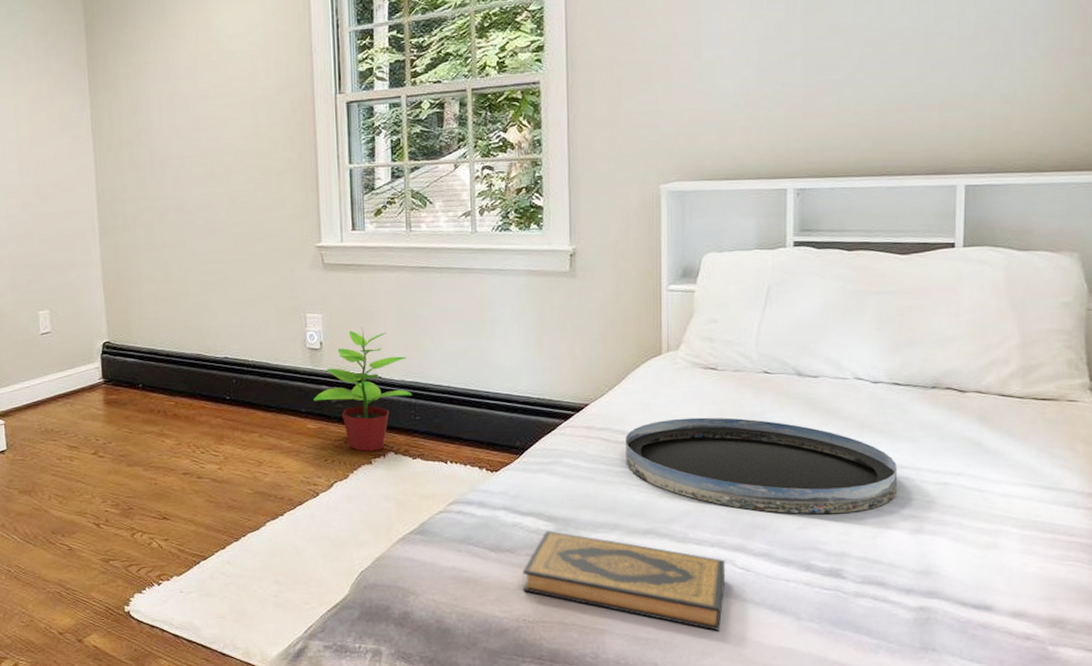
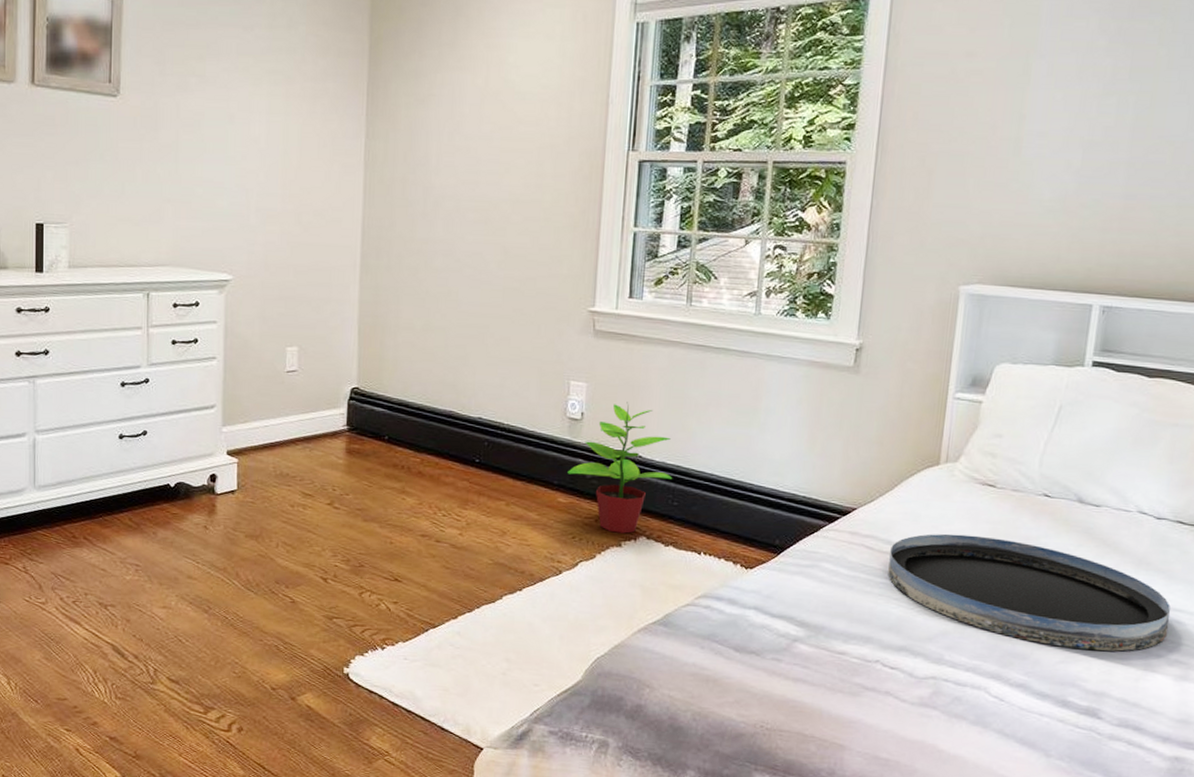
hardback book: present [522,530,726,631] -> none [764,636,979,759]

